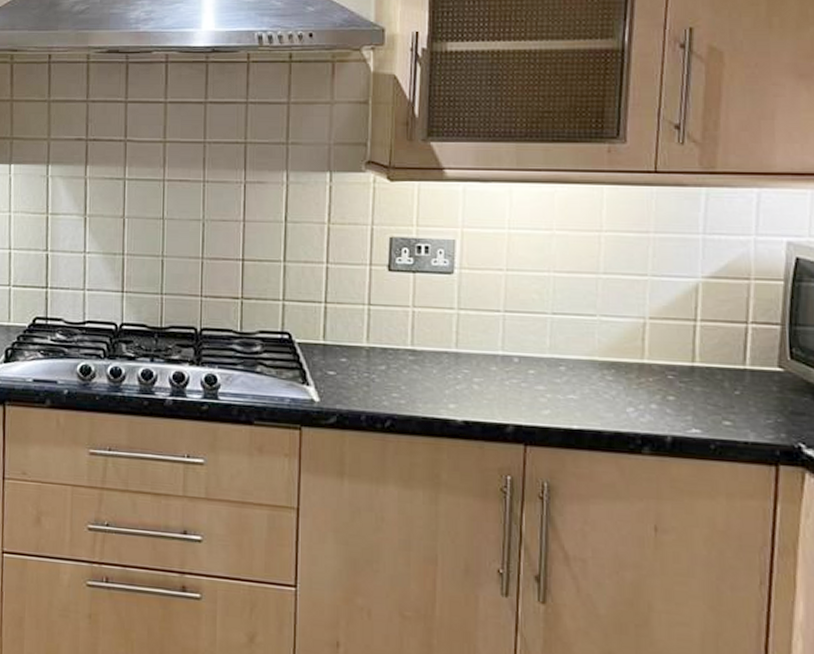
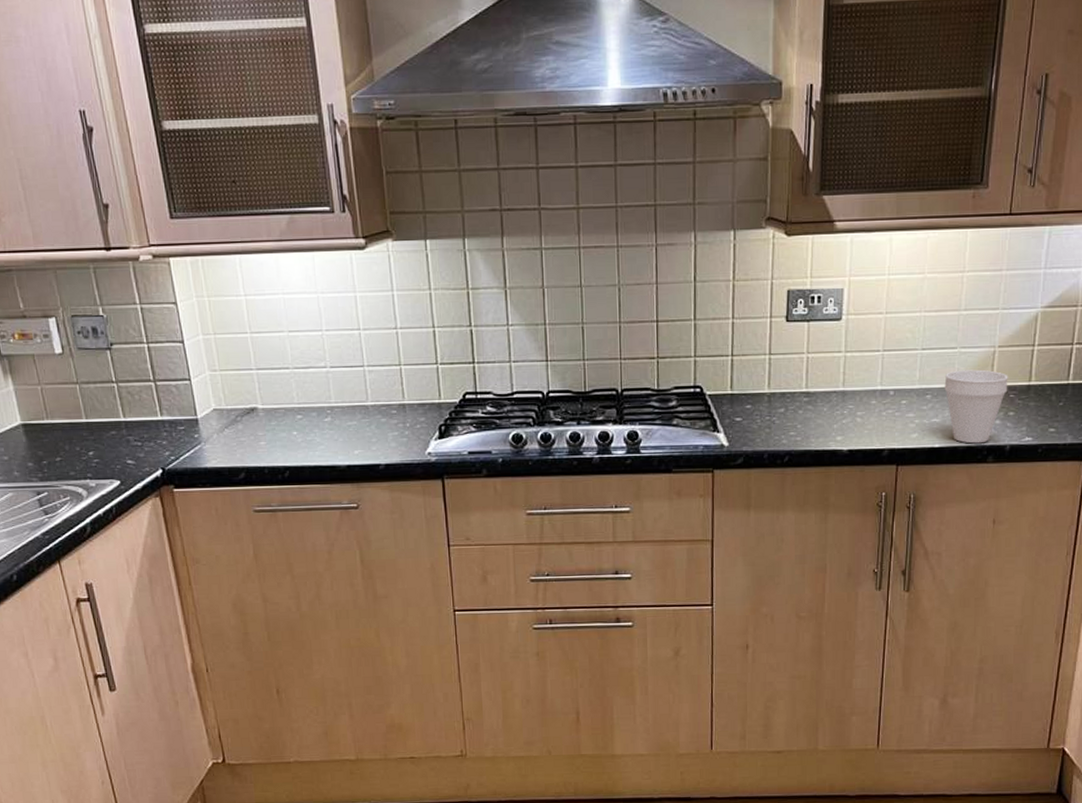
cup: none [582,341,665,430] -> present [944,369,1008,444]

